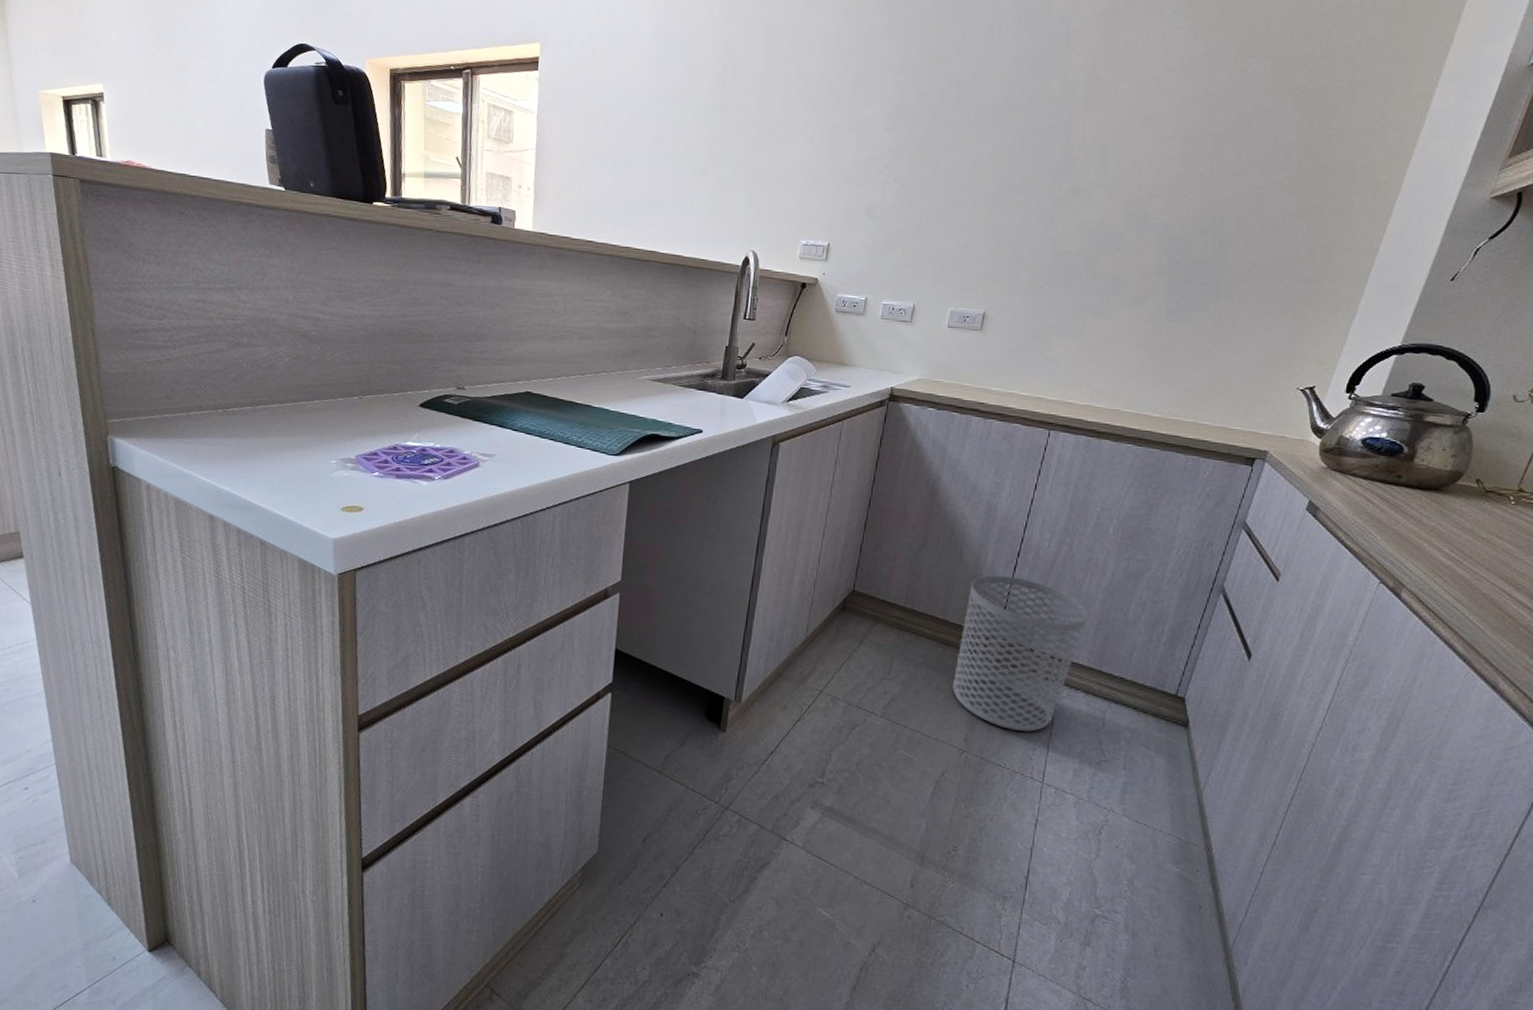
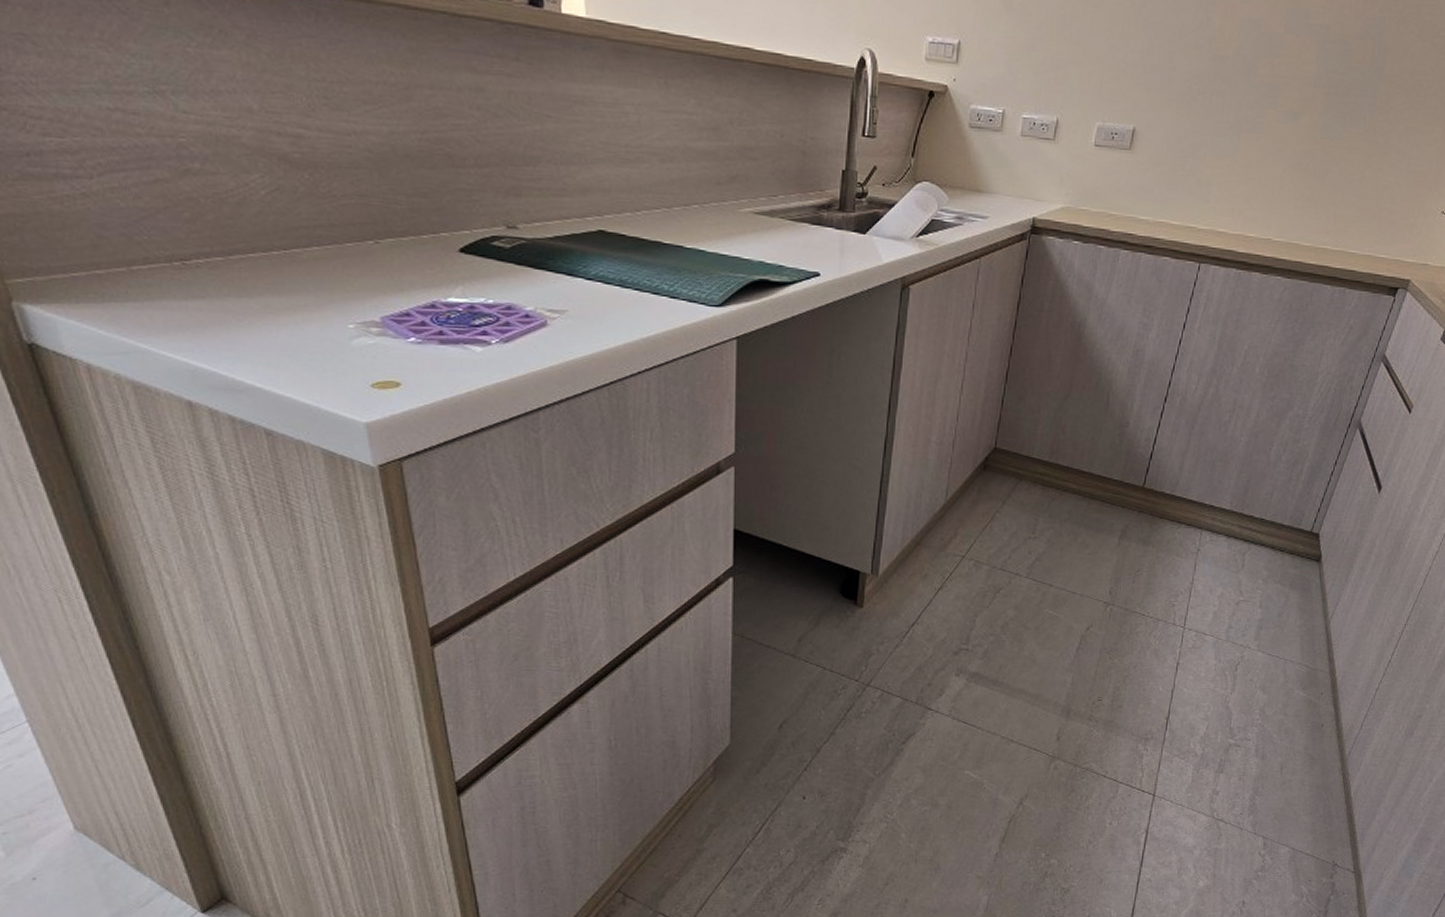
waste bin: present [953,574,1088,732] -> none [1098,422,1232,579]

